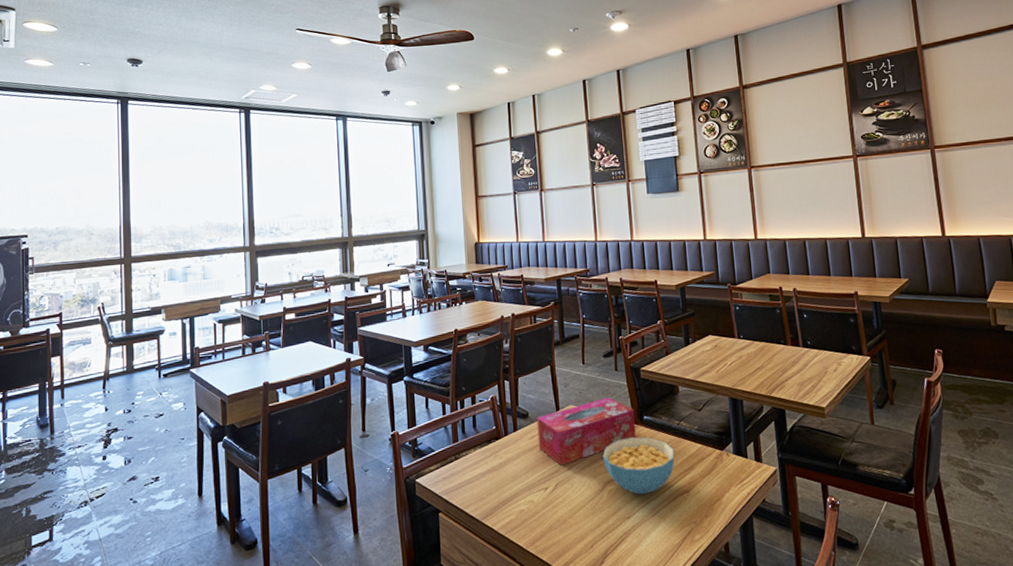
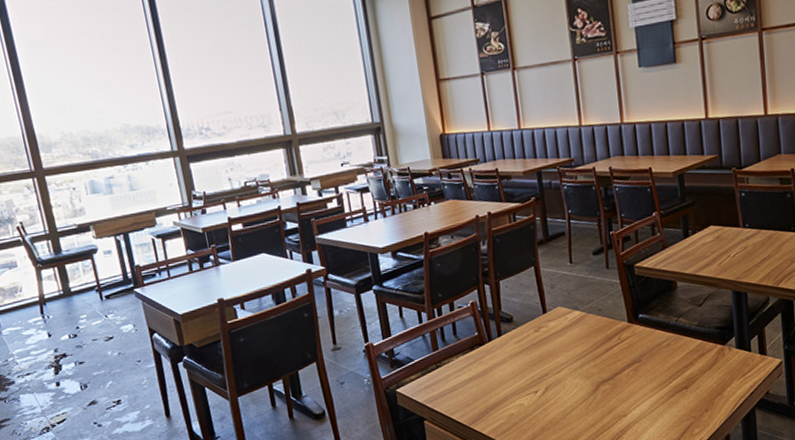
tissue box: present [536,397,637,466] -> none [522,297,632,369]
cereal bowl: present [602,437,675,495] -> none [595,335,673,393]

